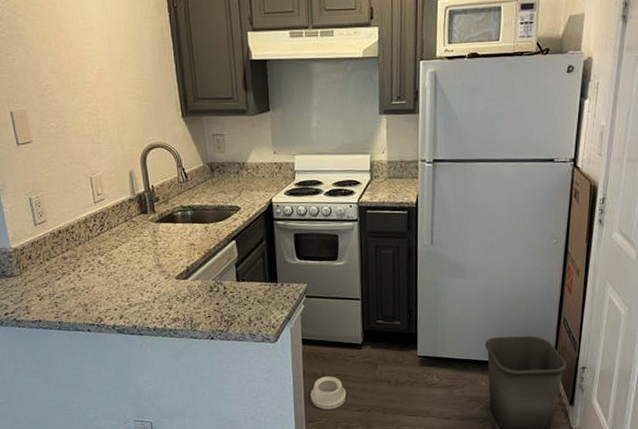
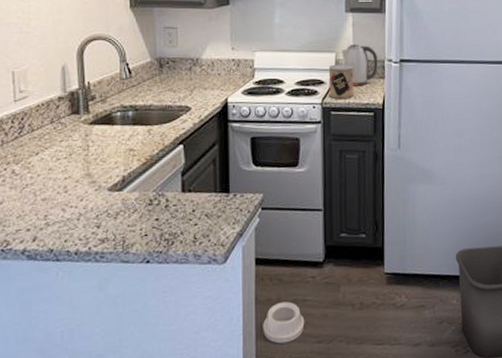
tin can: none [364,165,389,199] -> present [328,64,354,100]
kettle: none [376,146,412,186] -> present [342,44,379,86]

